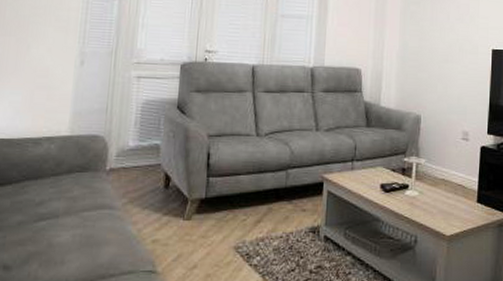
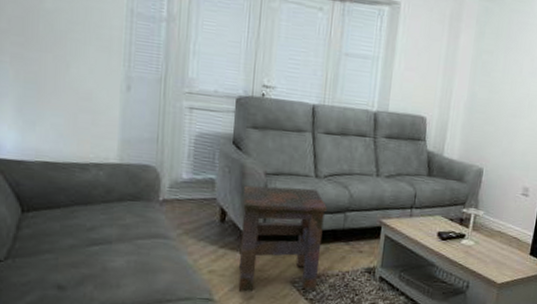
side table: none [181,147,270,262] -> present [238,185,328,292]

